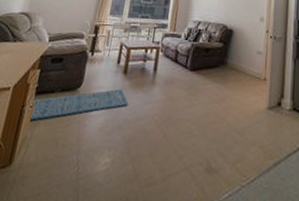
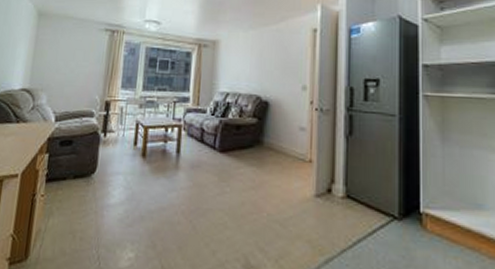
rug: present [27,88,128,122] -> none [40,174,150,212]

